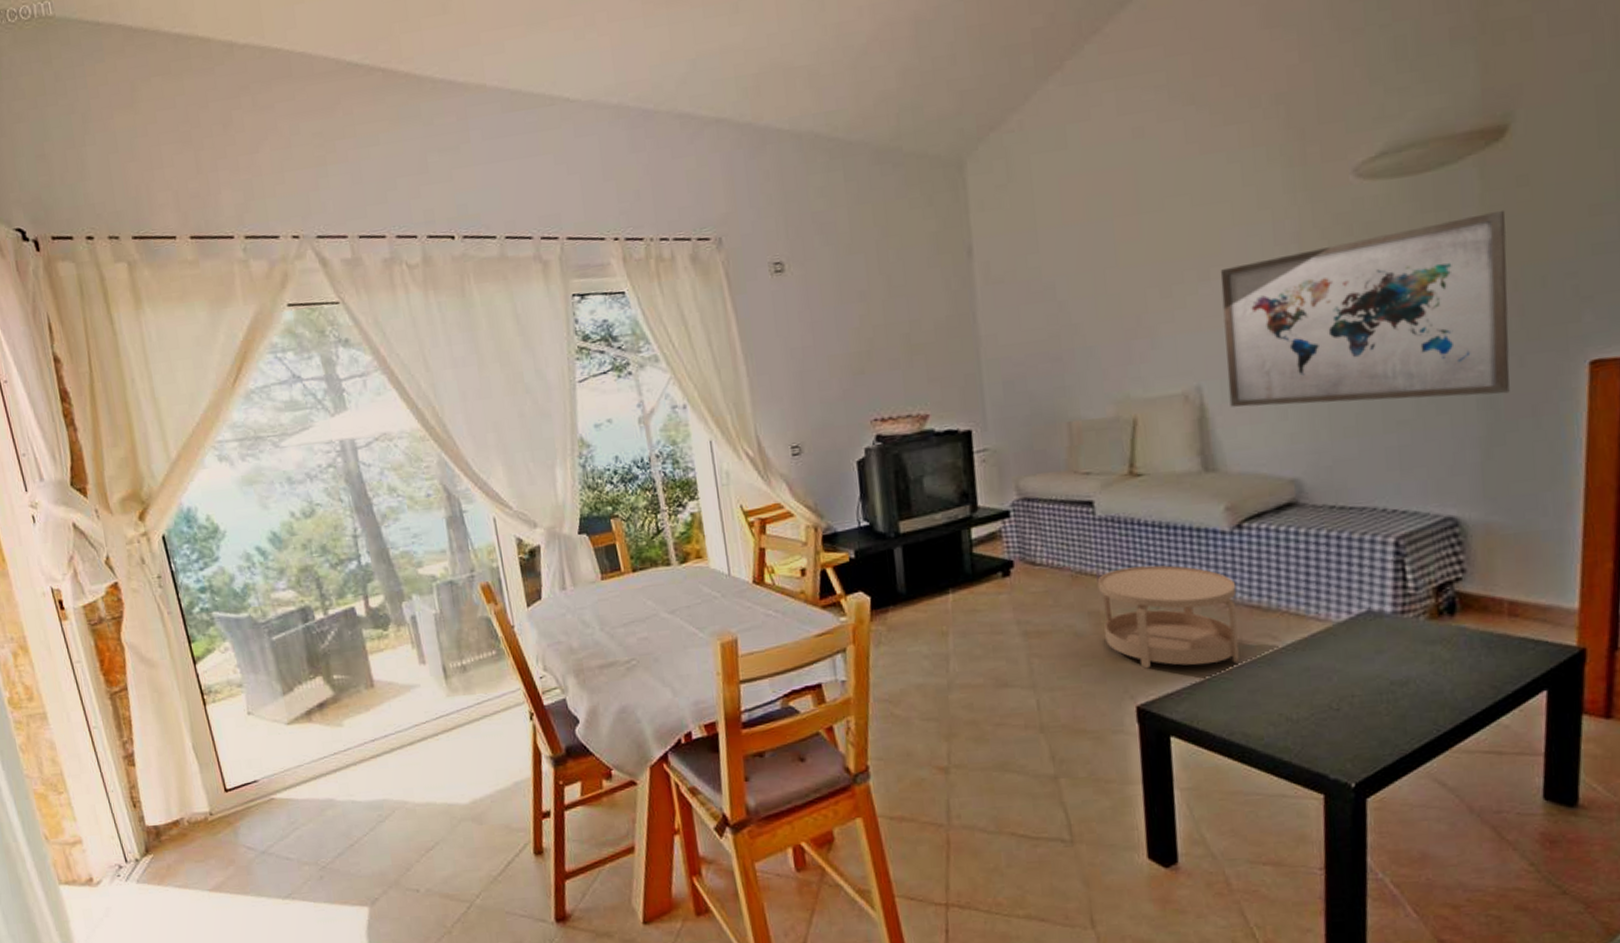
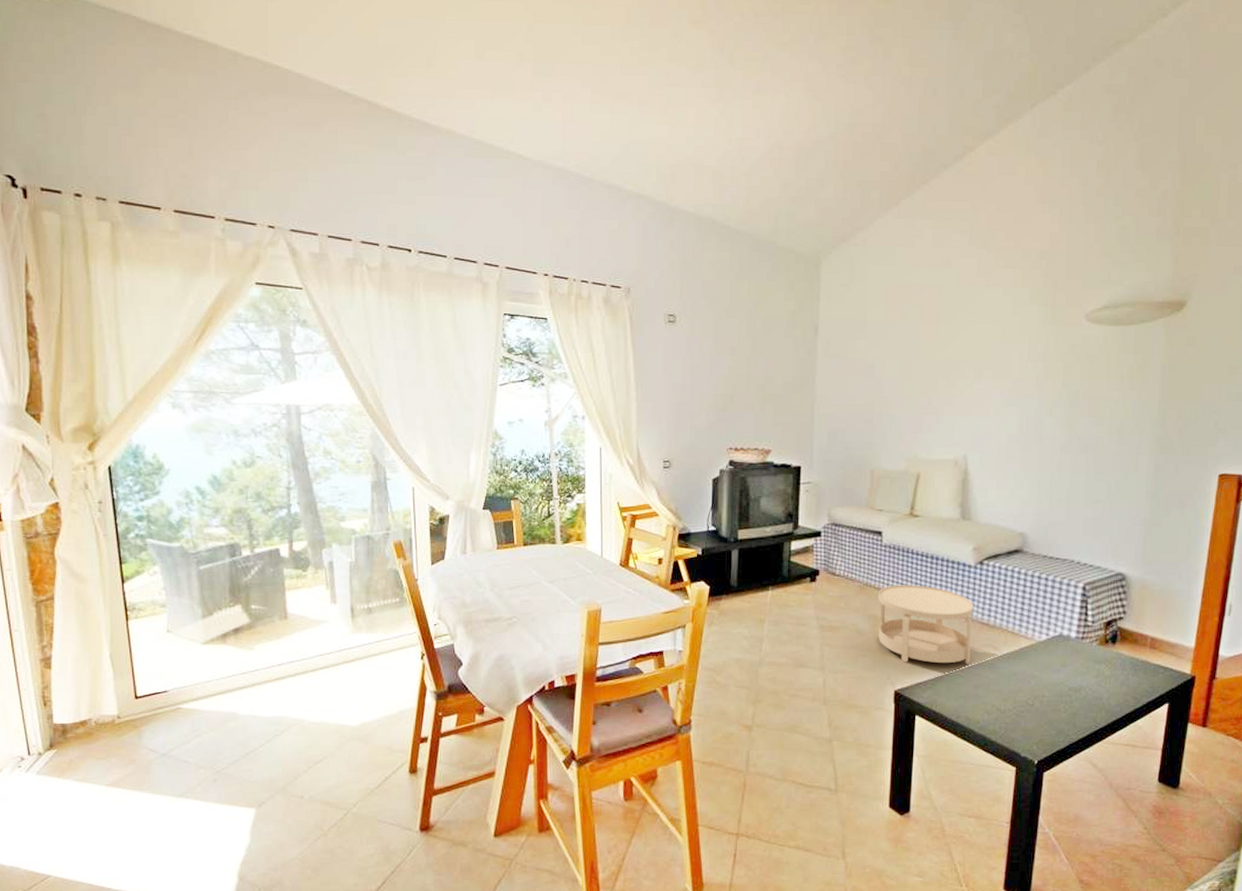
wall art: present [1220,211,1510,407] -> none [985,361,1178,490]

